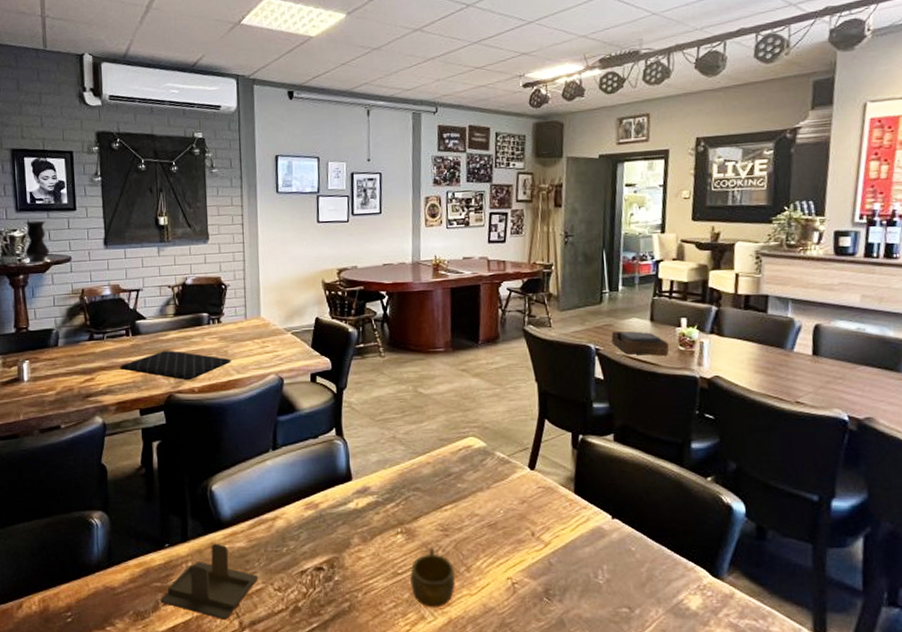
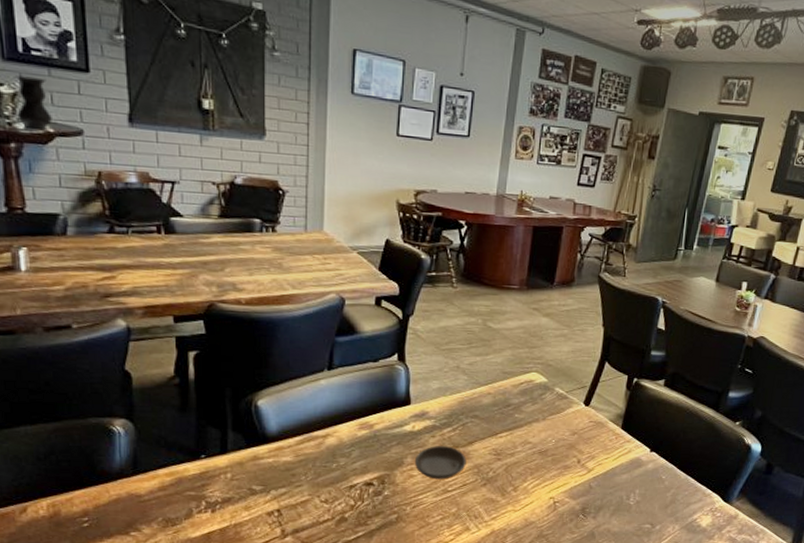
placemat: present [120,349,232,379] -> none [149,254,287,289]
napkin holder: present [160,543,259,620] -> none [194,456,305,527]
saucer: none [361,523,414,561] -> present [414,446,467,480]
cup: present [410,547,456,609] -> none [459,468,503,522]
napkin holder: present [611,330,670,356] -> none [678,287,728,314]

